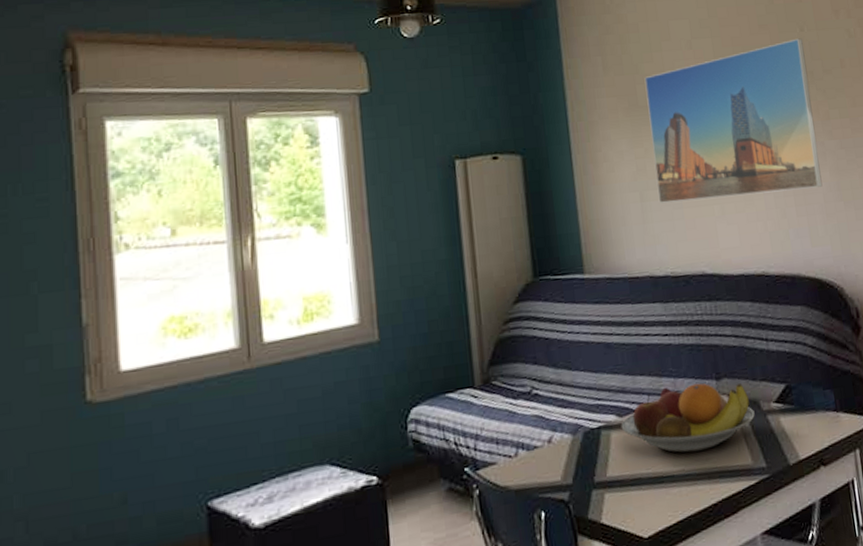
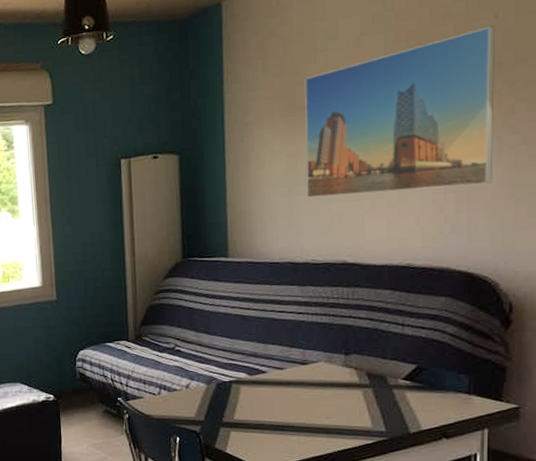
fruit bowl: present [621,383,755,453] -> none [250,356,380,410]

